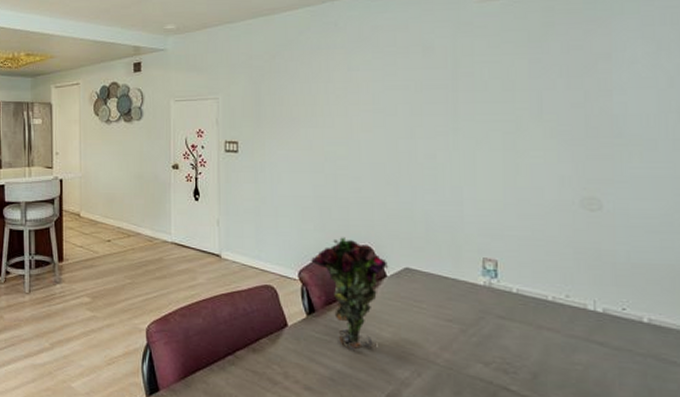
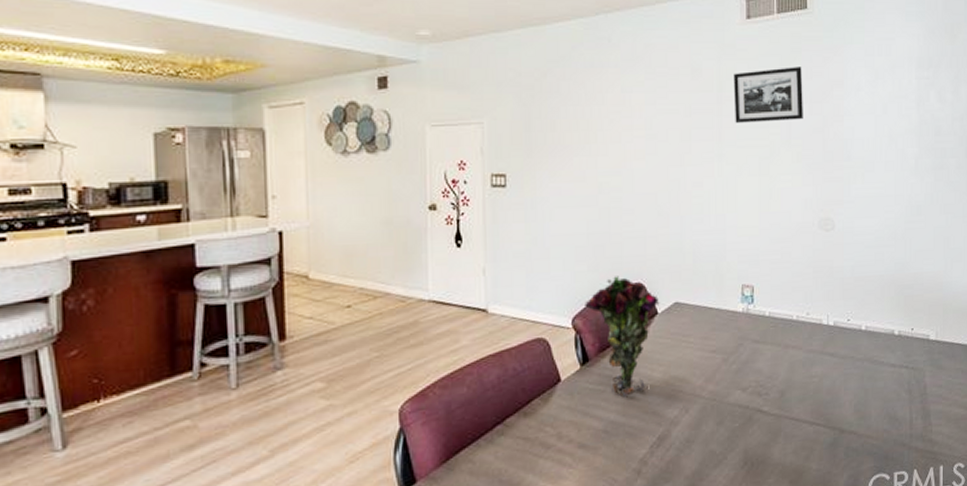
picture frame: none [471,41,558,98] -> present [733,67,803,123]

